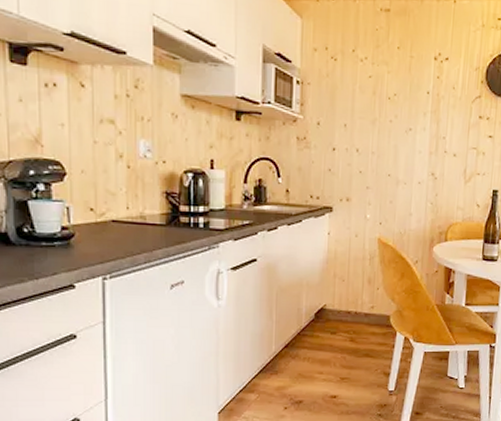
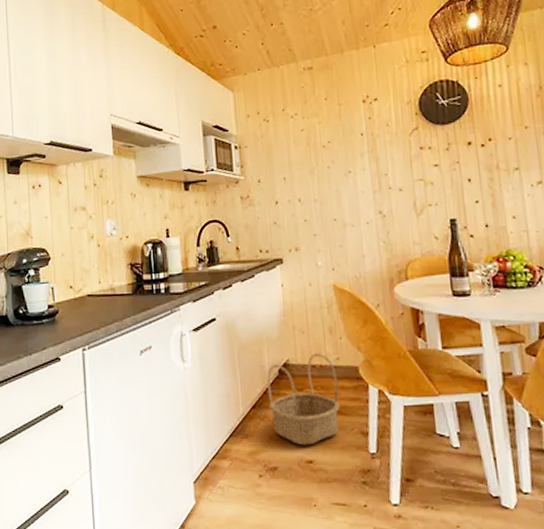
basket: none [302,301,370,383] -> present [267,353,340,446]

